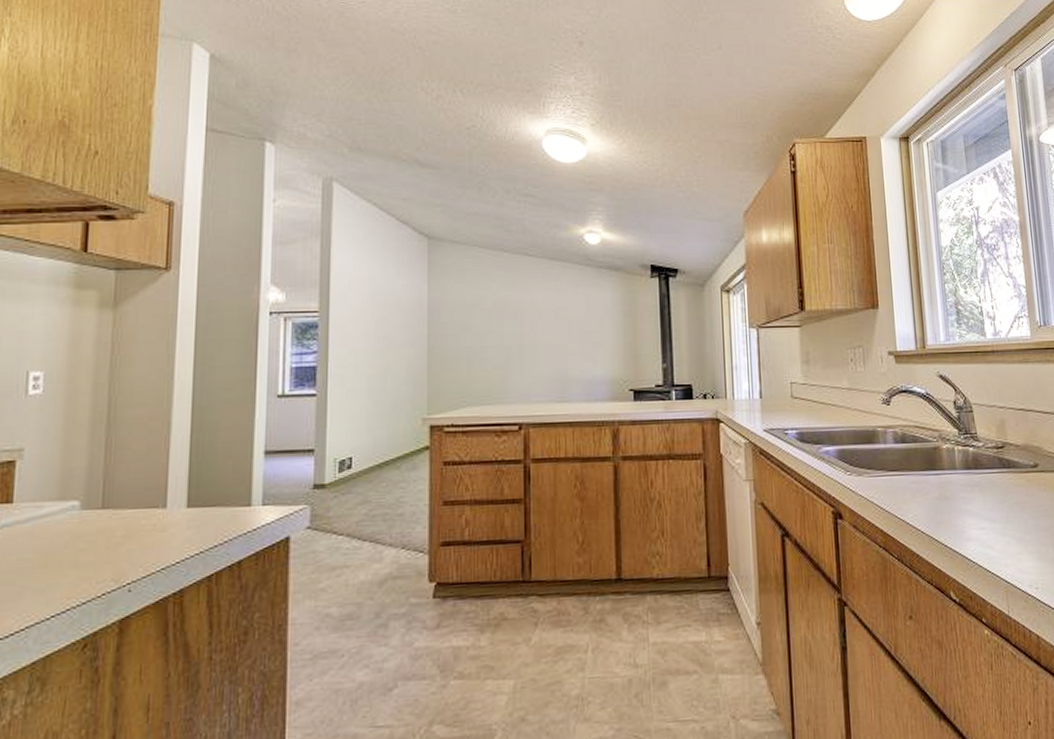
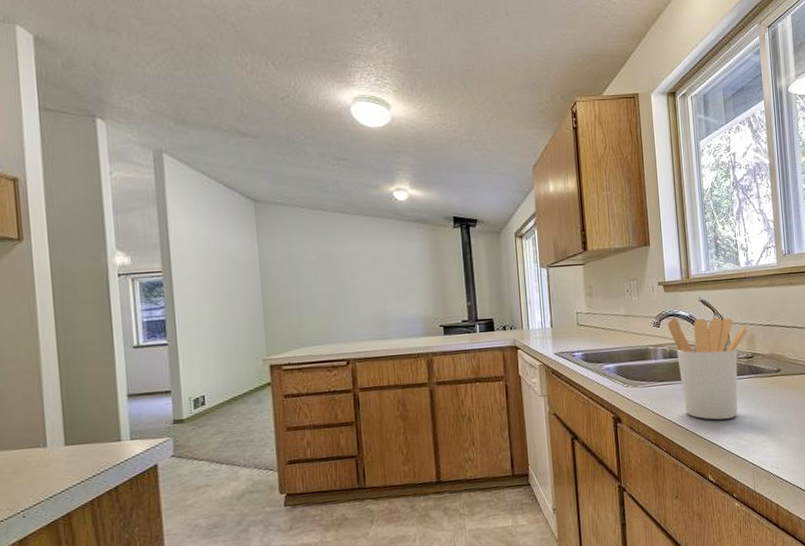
utensil holder: none [899,394,998,523] -> present [668,317,749,420]

